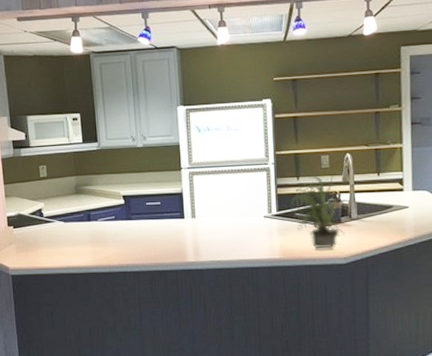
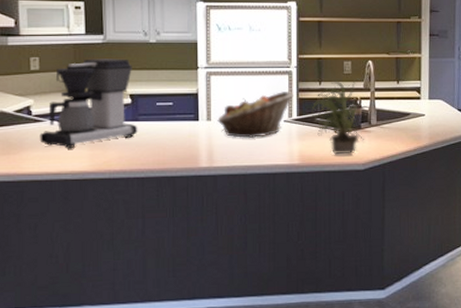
coffee maker: none [50,163,132,245] -> present [39,59,138,148]
fruit basket: none [201,187,272,234] -> present [217,90,293,138]

